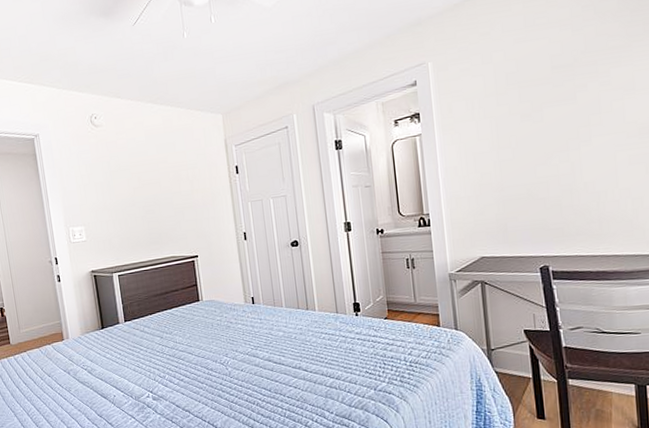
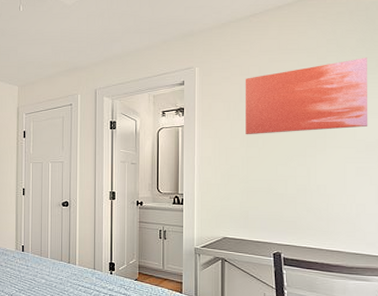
wall art: none [488,22,639,135] -> present [245,57,368,135]

